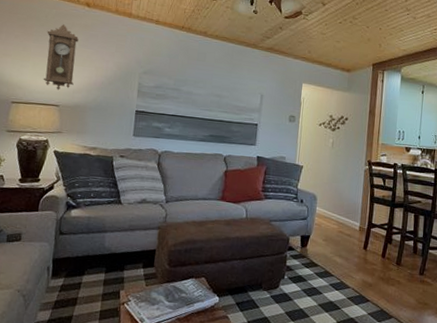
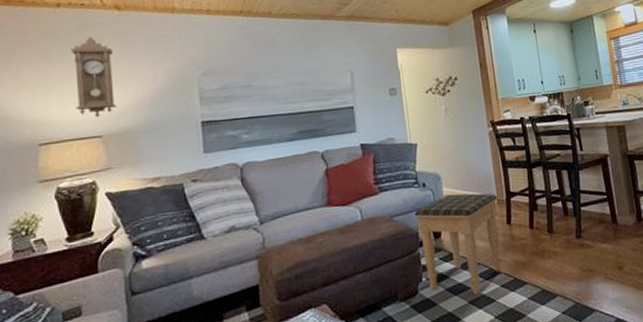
footstool: none [289,213,360,300] -> present [414,193,502,295]

